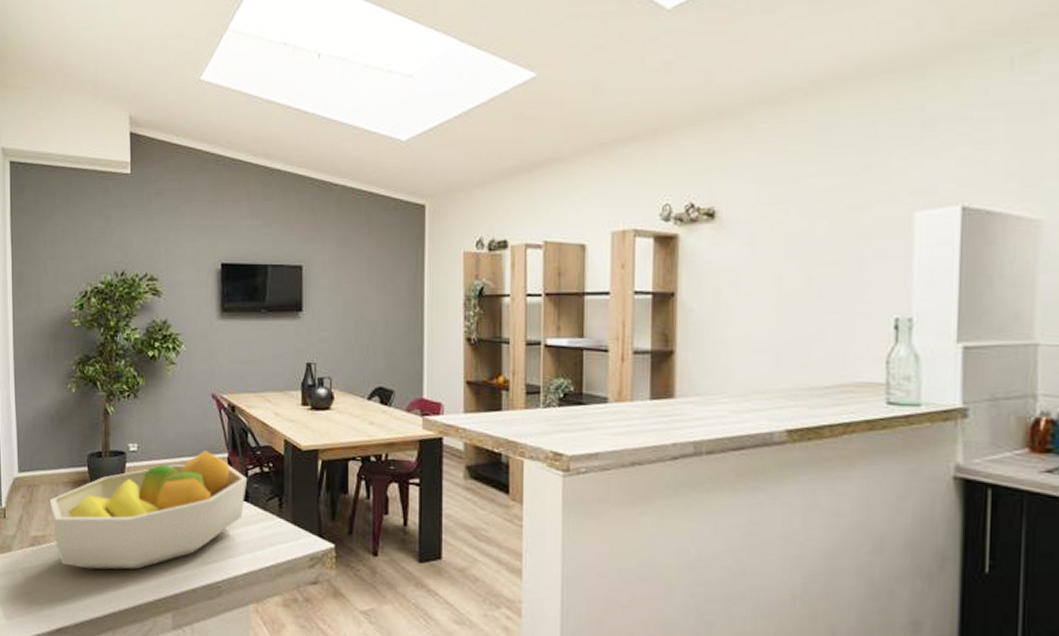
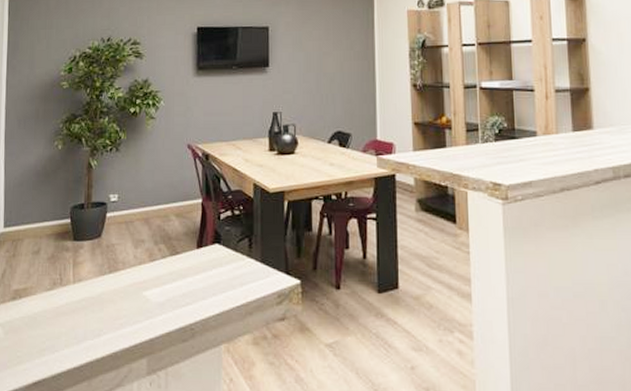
fruit bowl: present [49,451,248,570] -> none [32,198,220,320]

